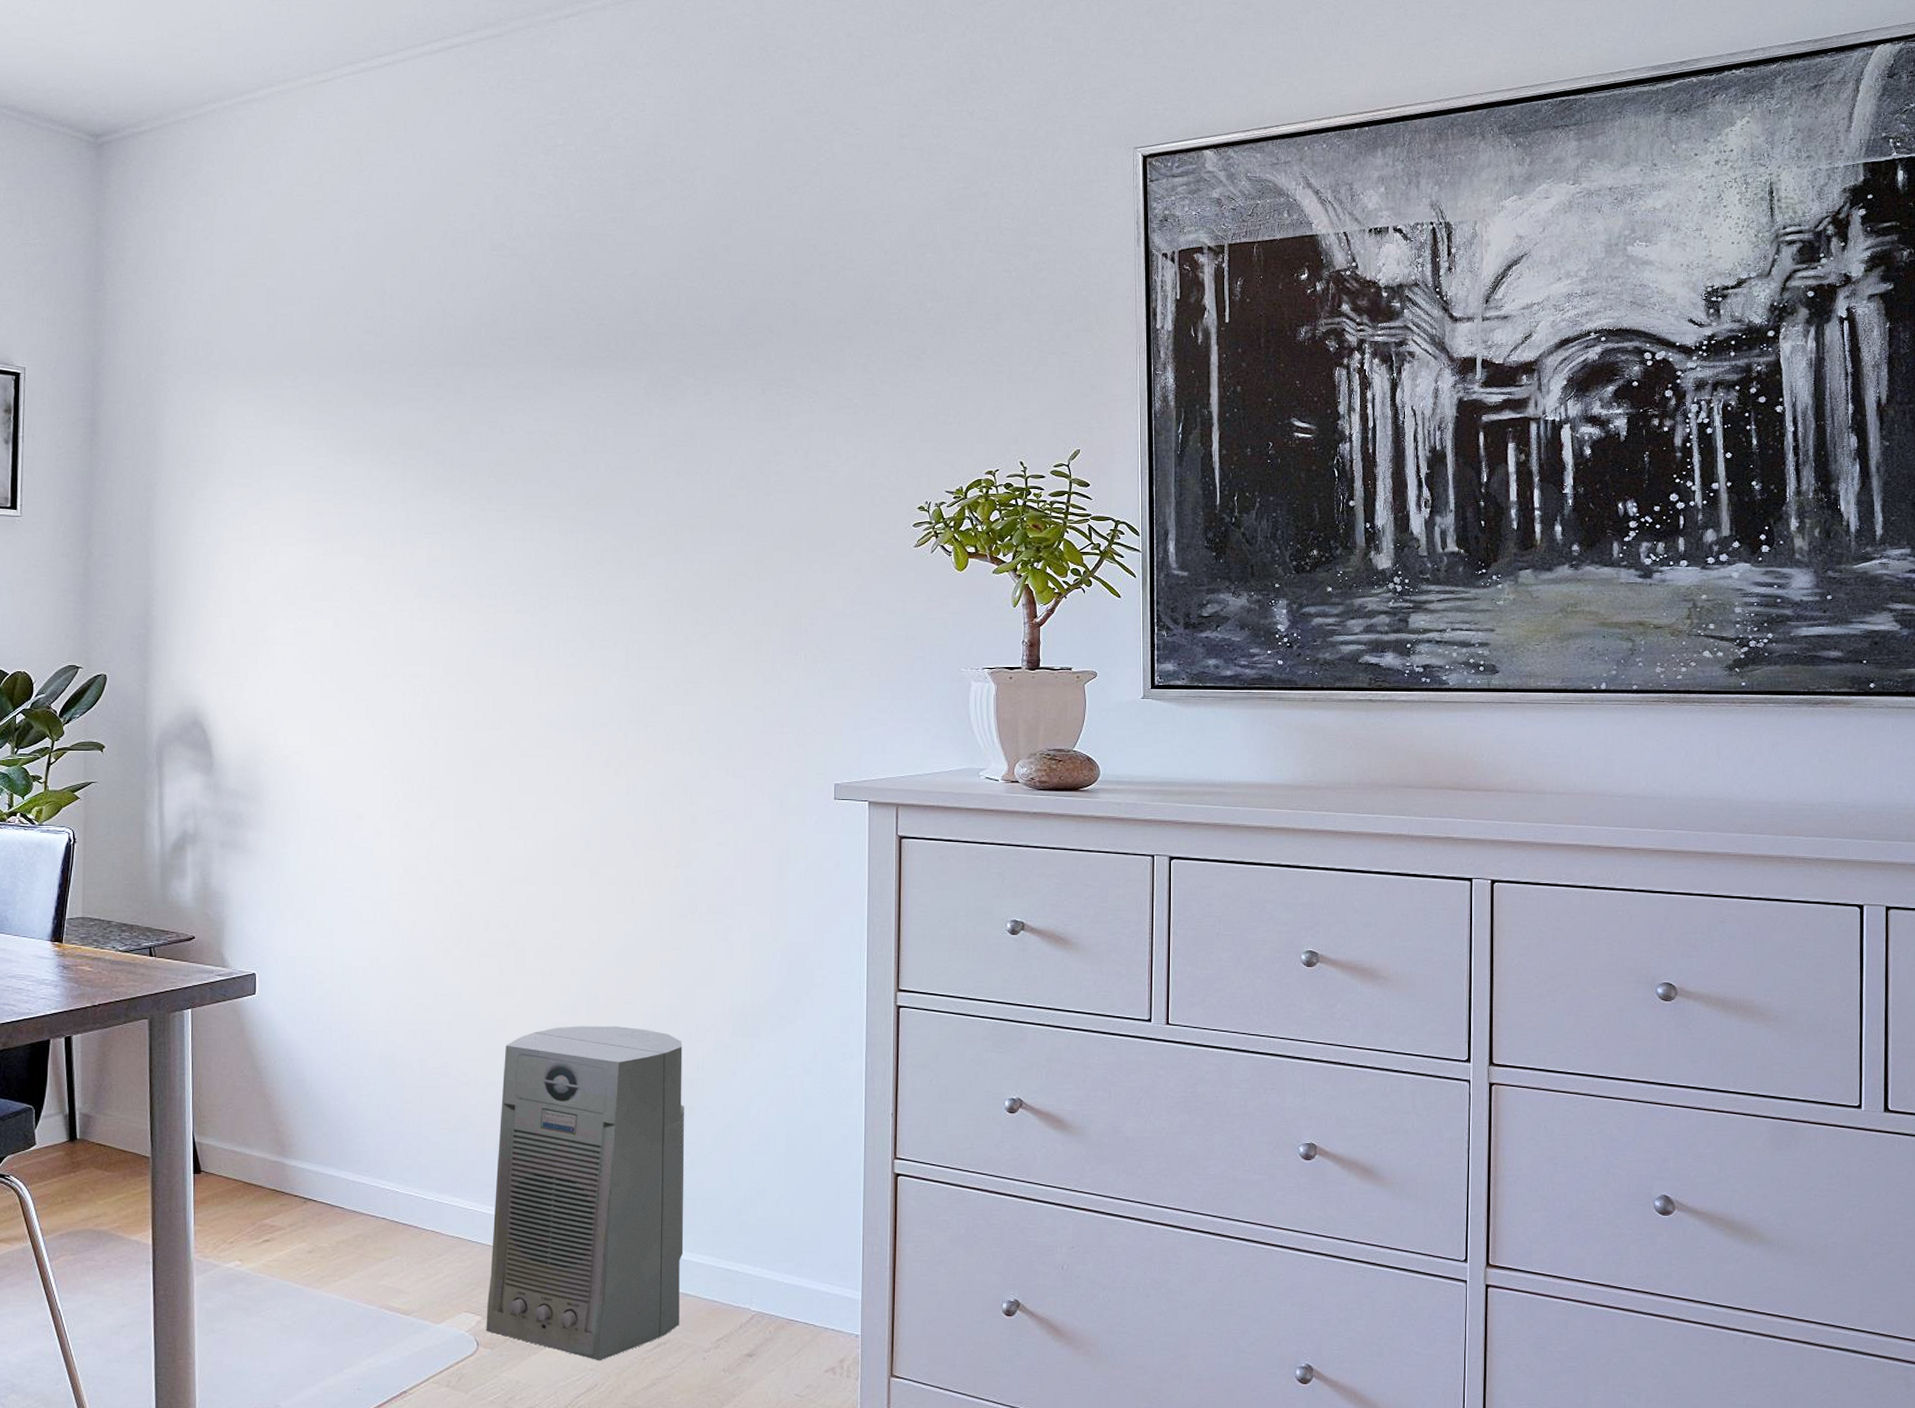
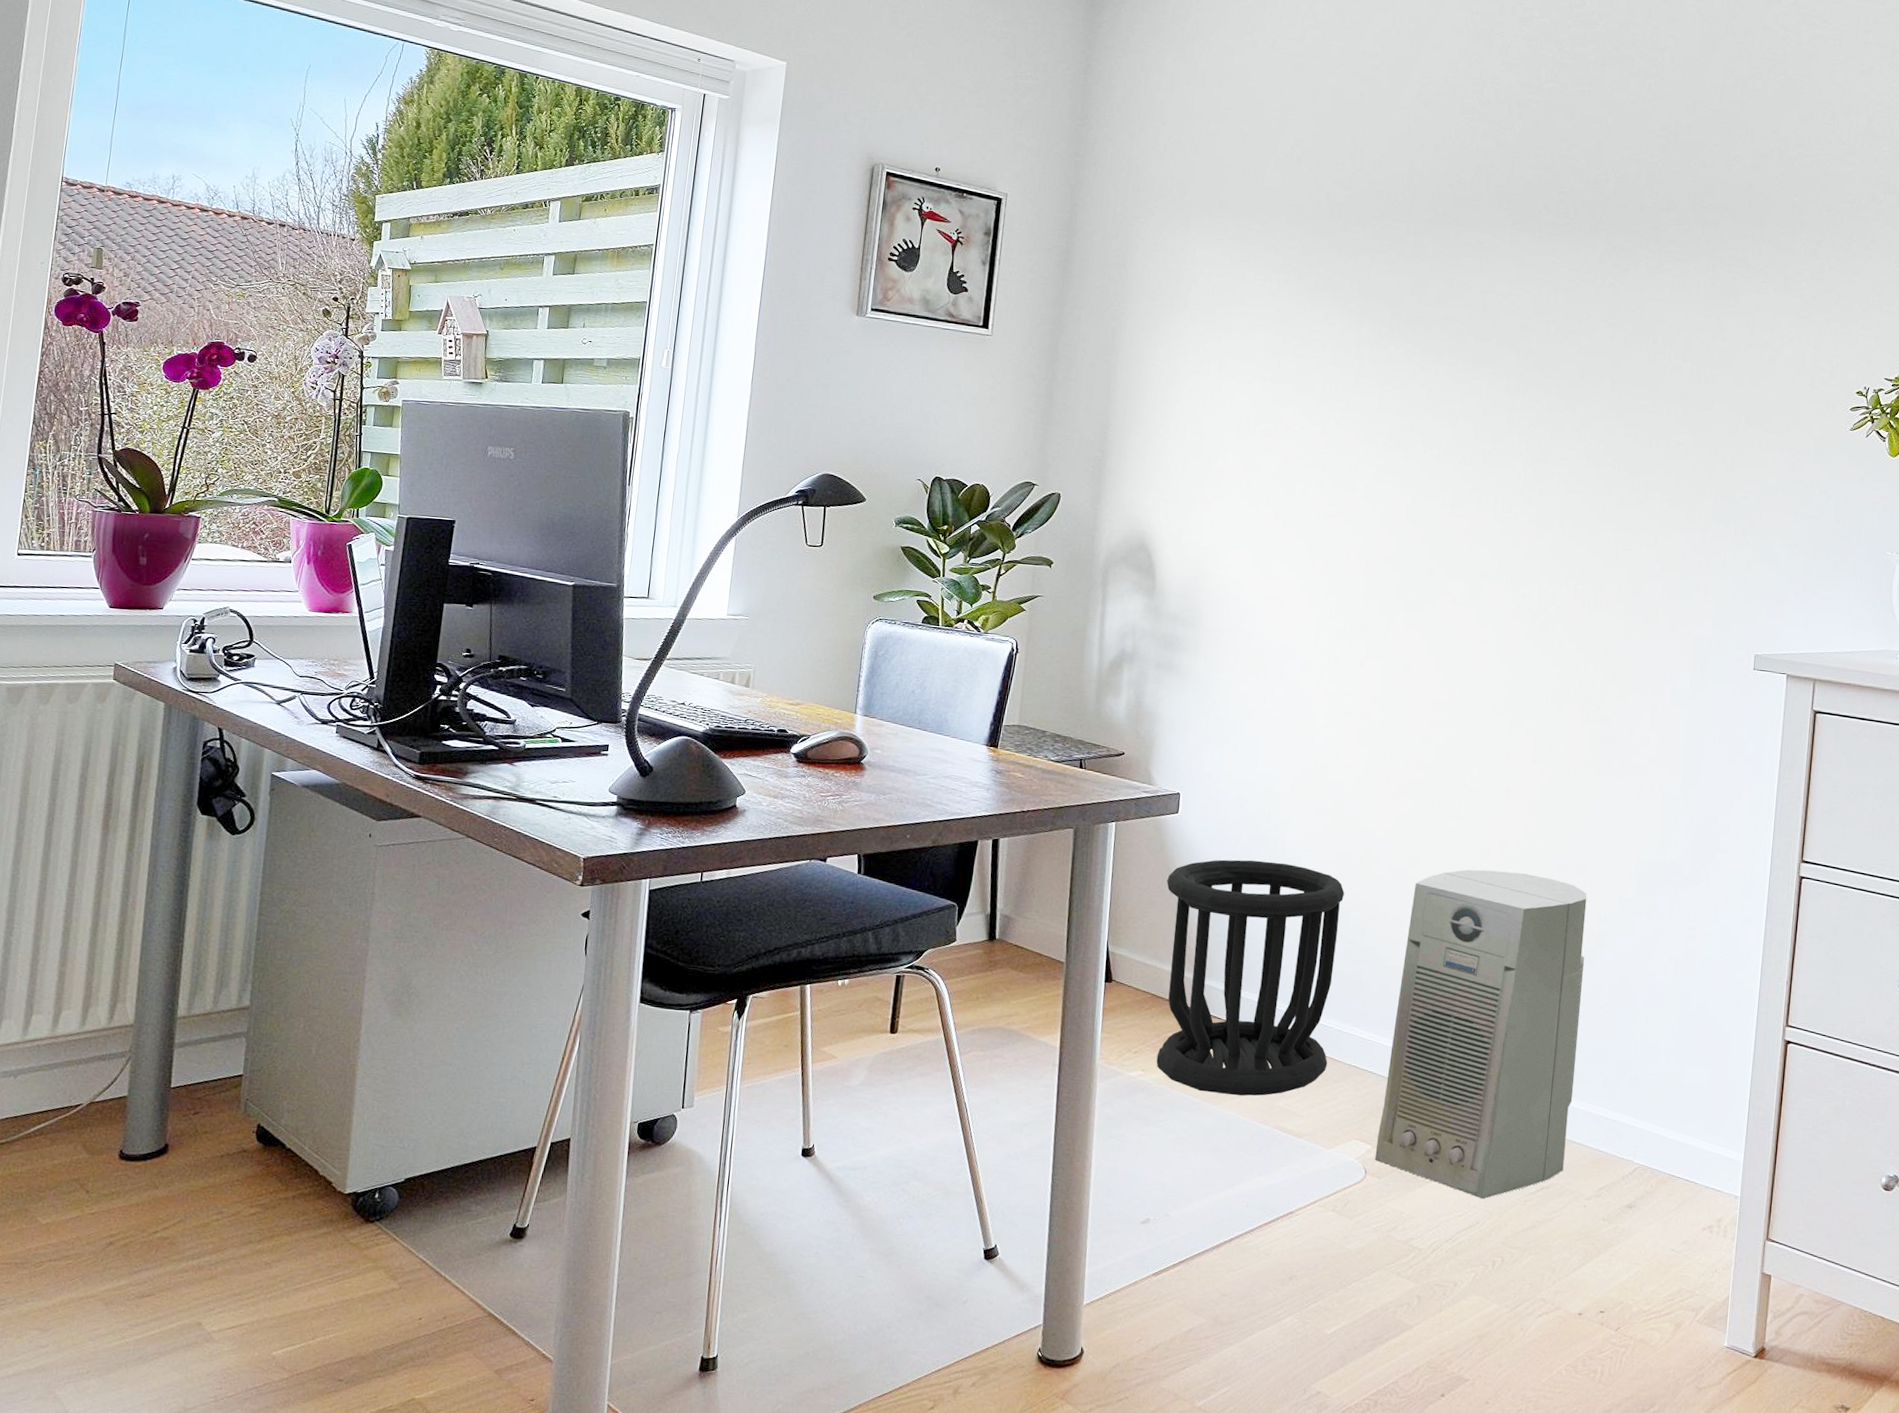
wastebasket: none [249,1036,433,1278] -> present [1156,859,1344,1096]

